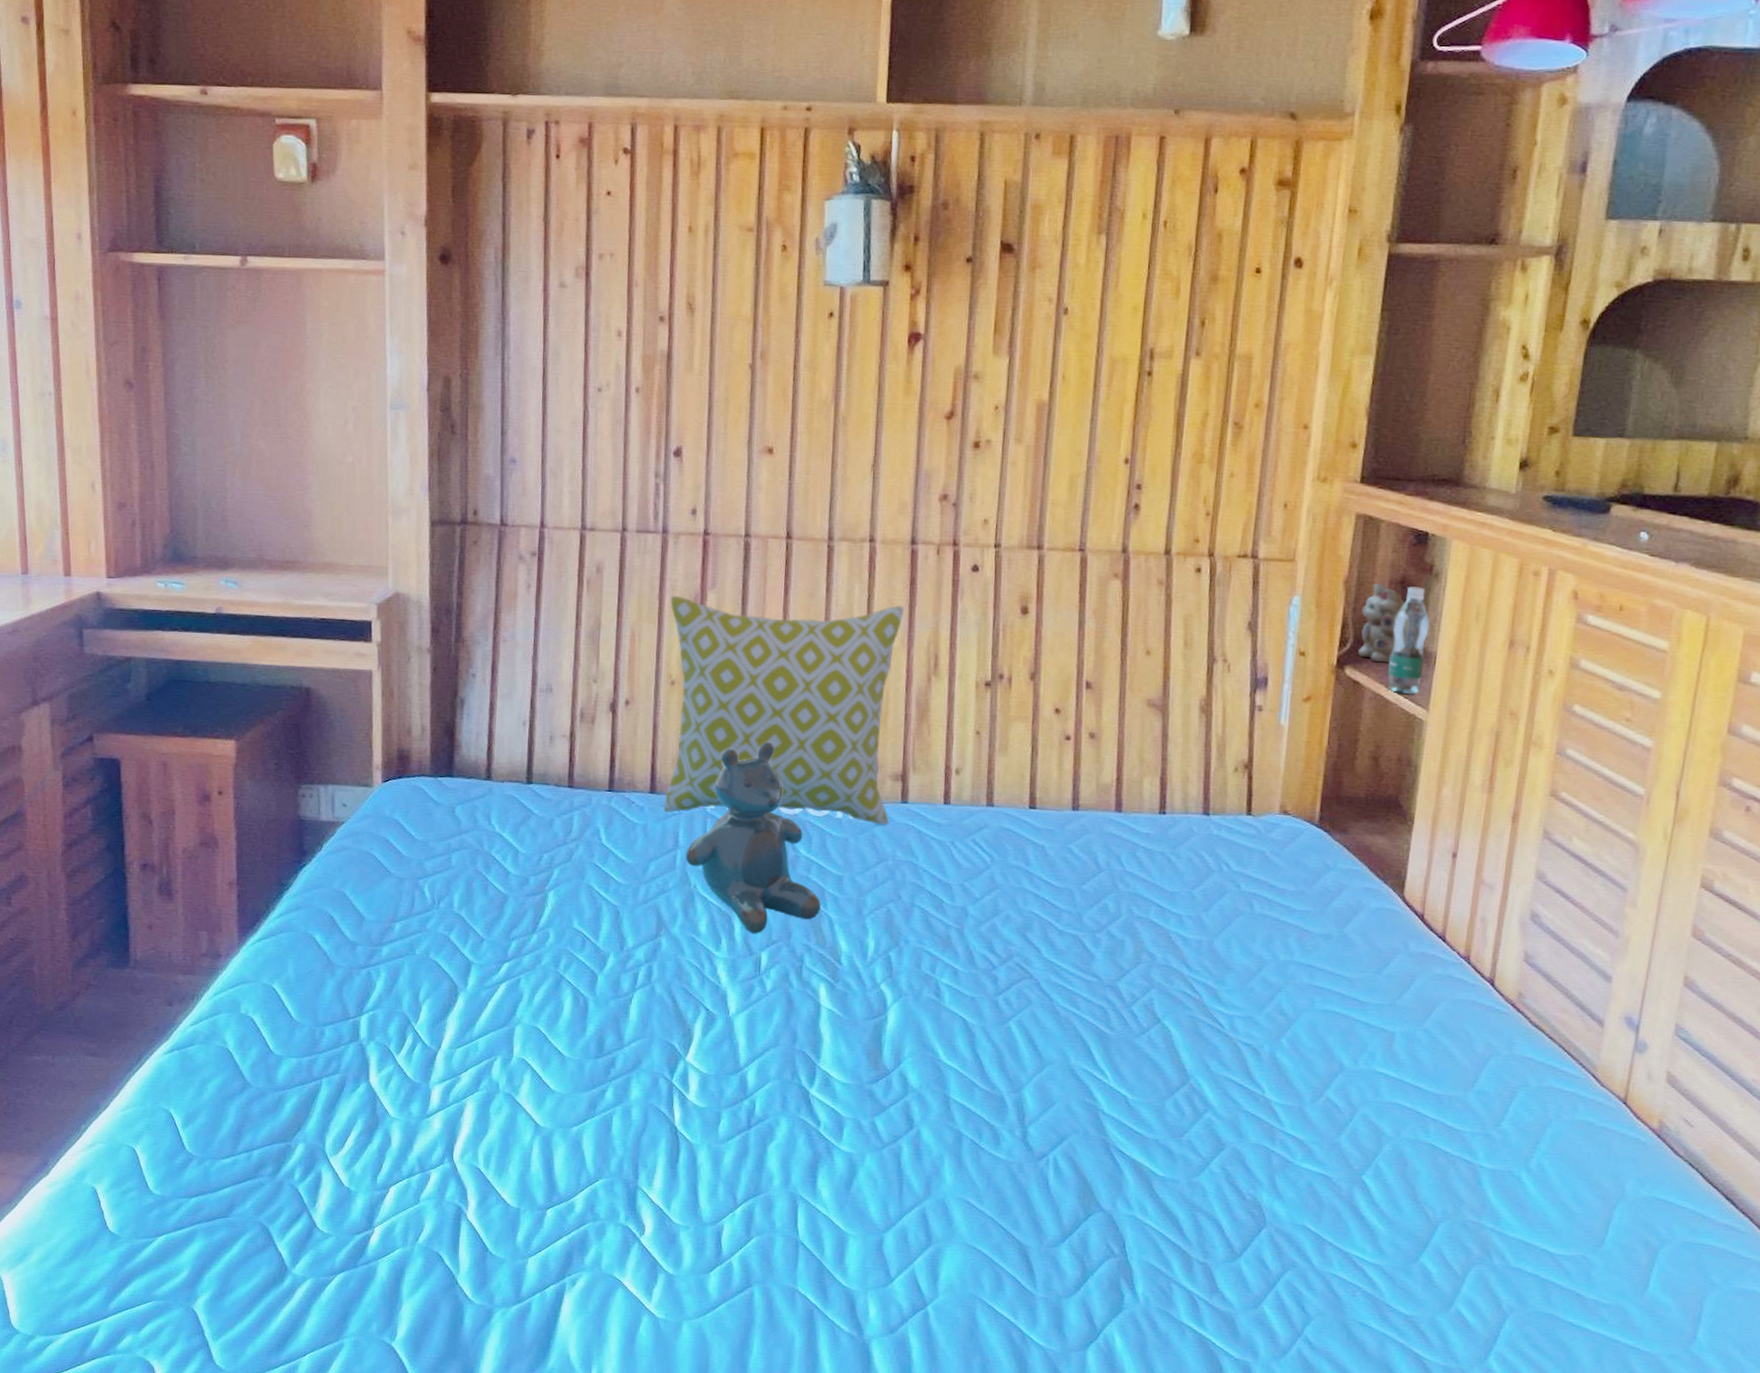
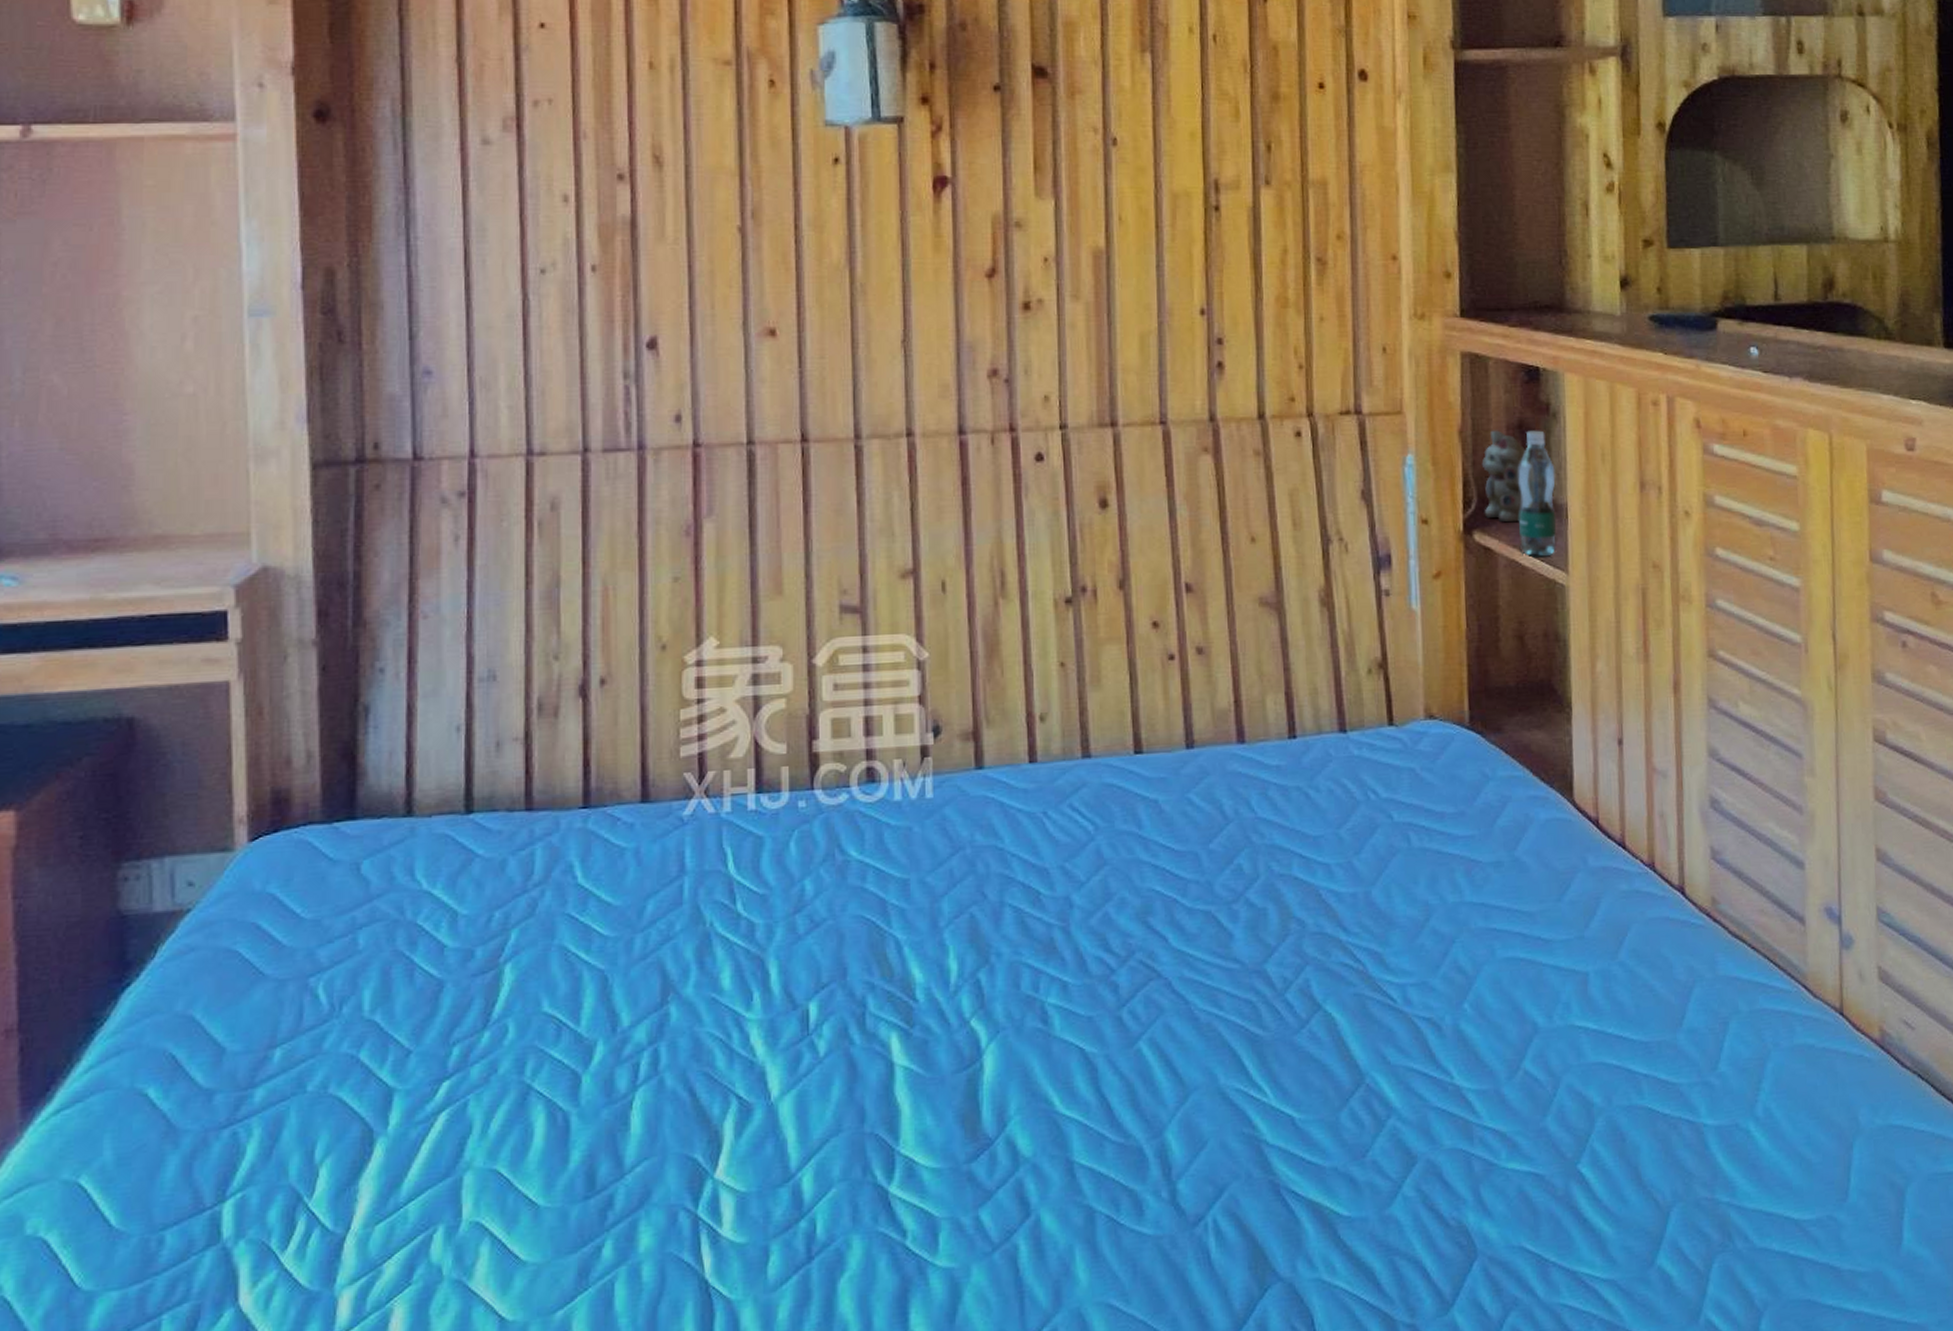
pillow: present [663,595,905,826] -> none [652,513,962,828]
stuffed animal: present [685,741,821,934] -> none [695,710,883,978]

